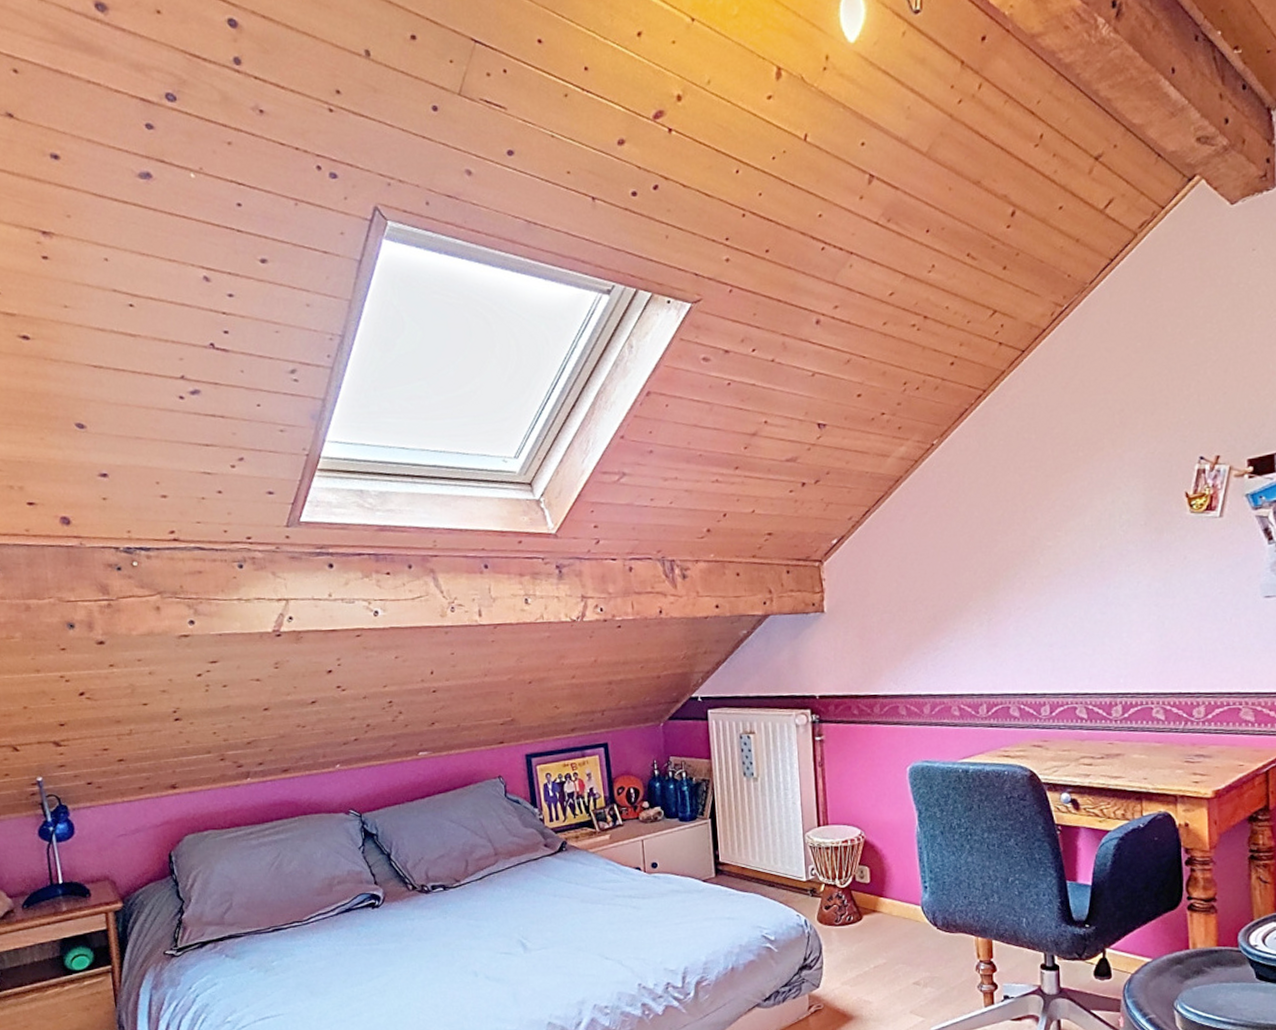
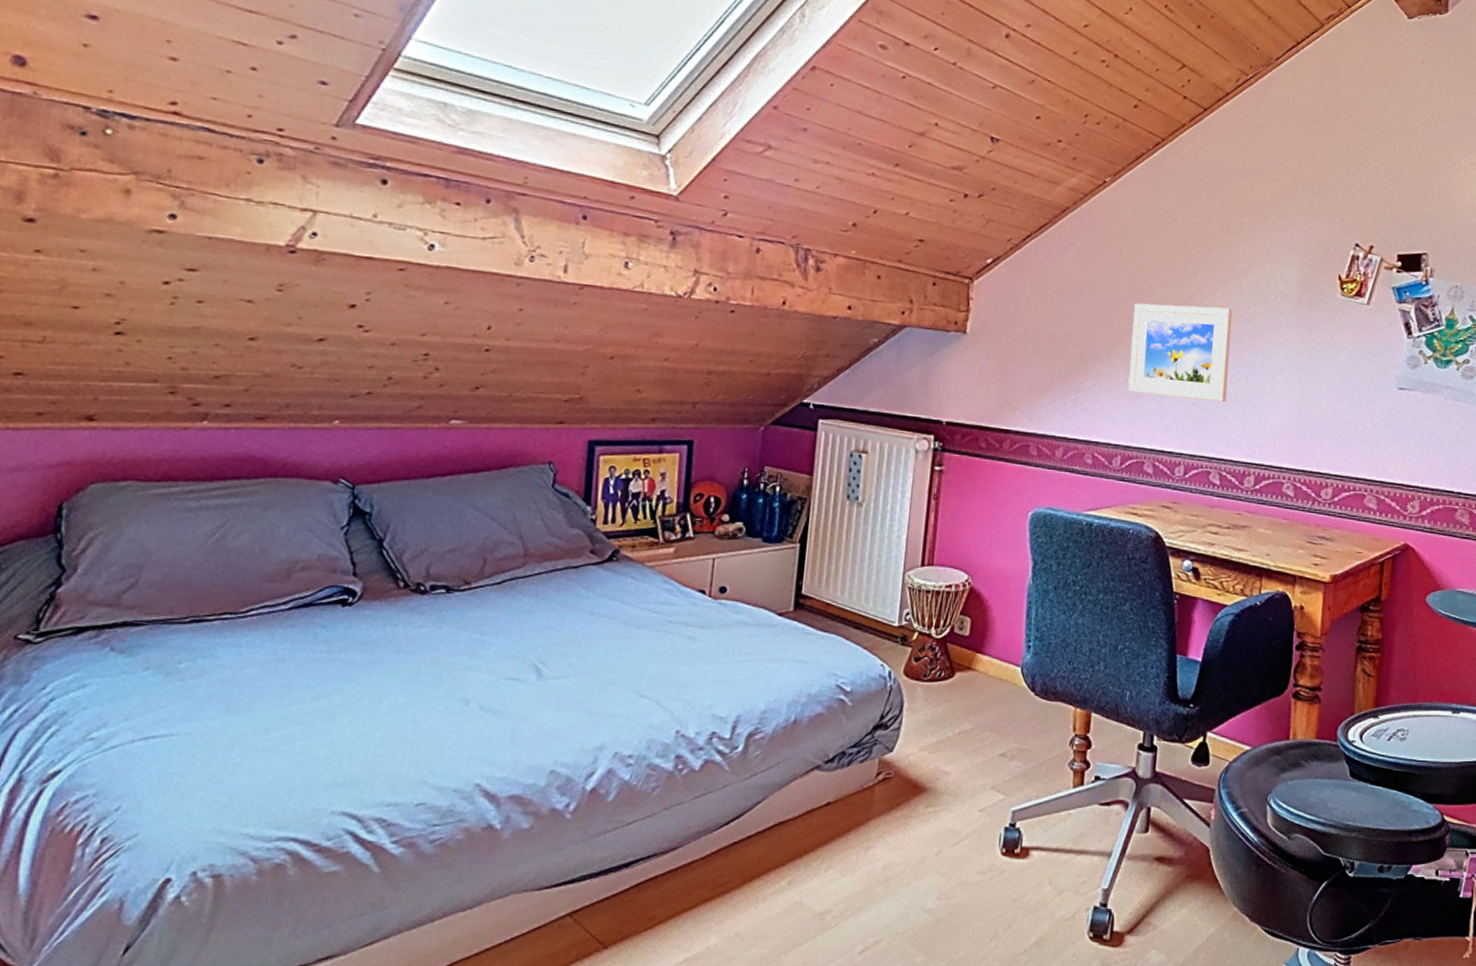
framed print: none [978,546,1083,643] -> present [1128,303,1232,403]

